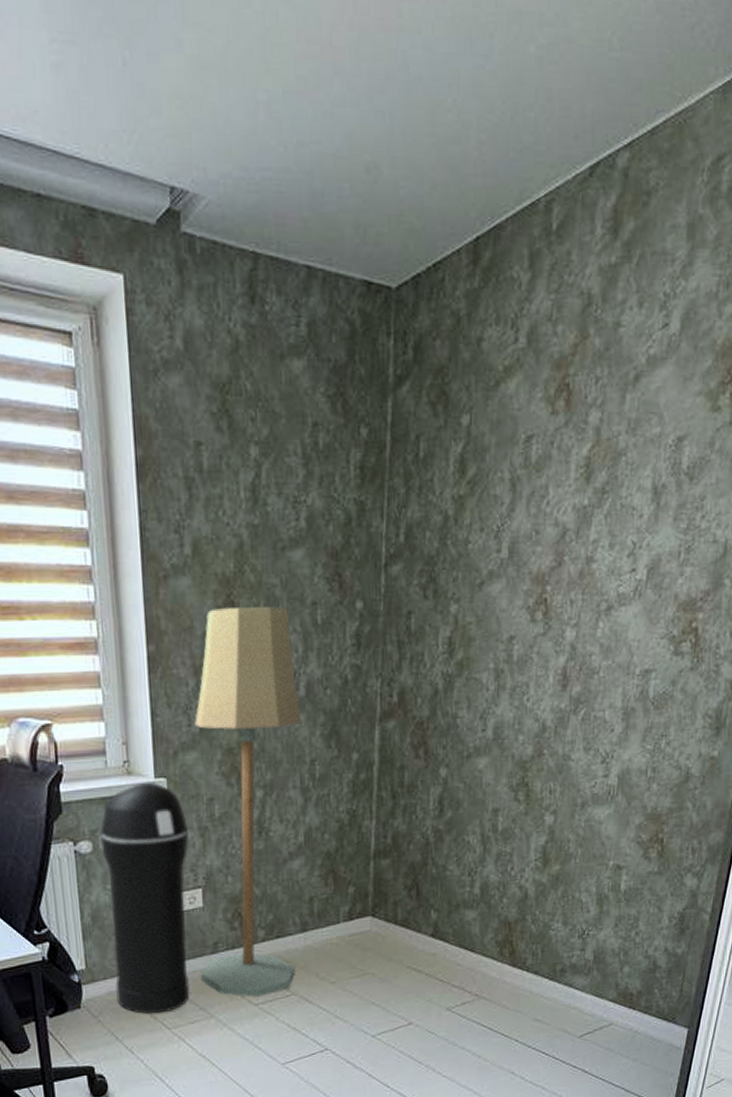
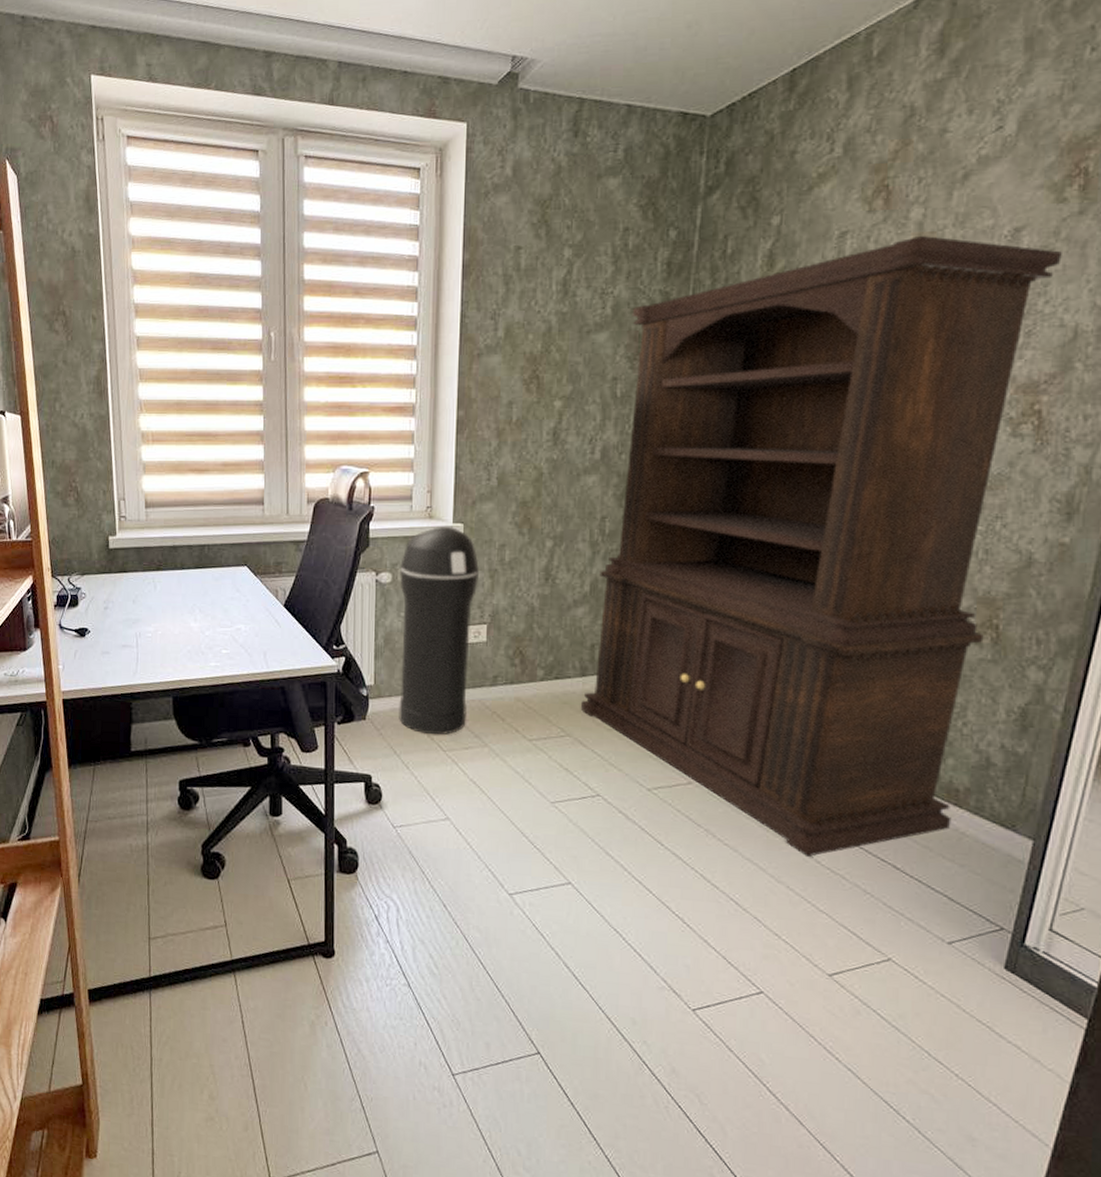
floor lamp: present [195,607,302,997] -> none [479,381,595,733]
hutch: none [304,442,716,1075] -> present [581,235,1062,857]

